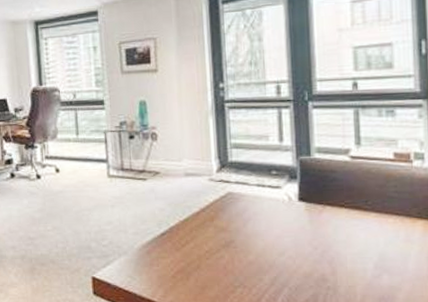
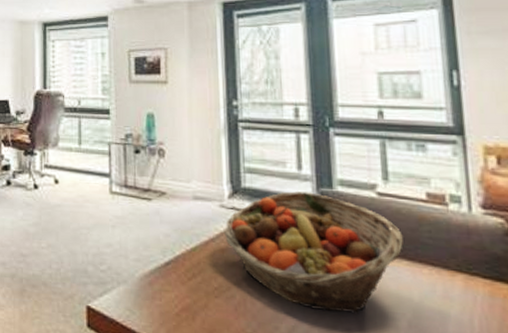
fruit basket: none [214,161,372,262] -> present [225,191,403,314]

